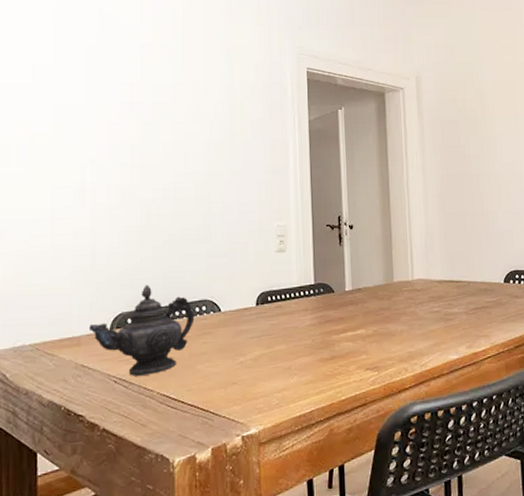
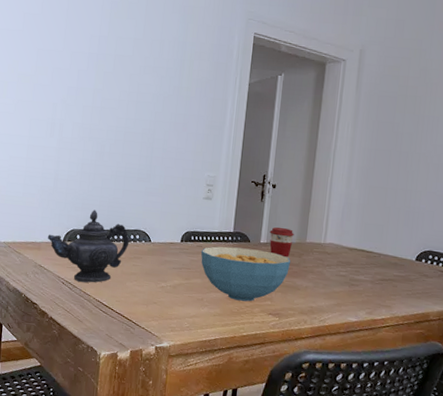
cereal bowl: none [281,299,382,361] -> present [200,246,291,302]
coffee cup: none [354,270,380,303] -> present [269,227,294,258]

